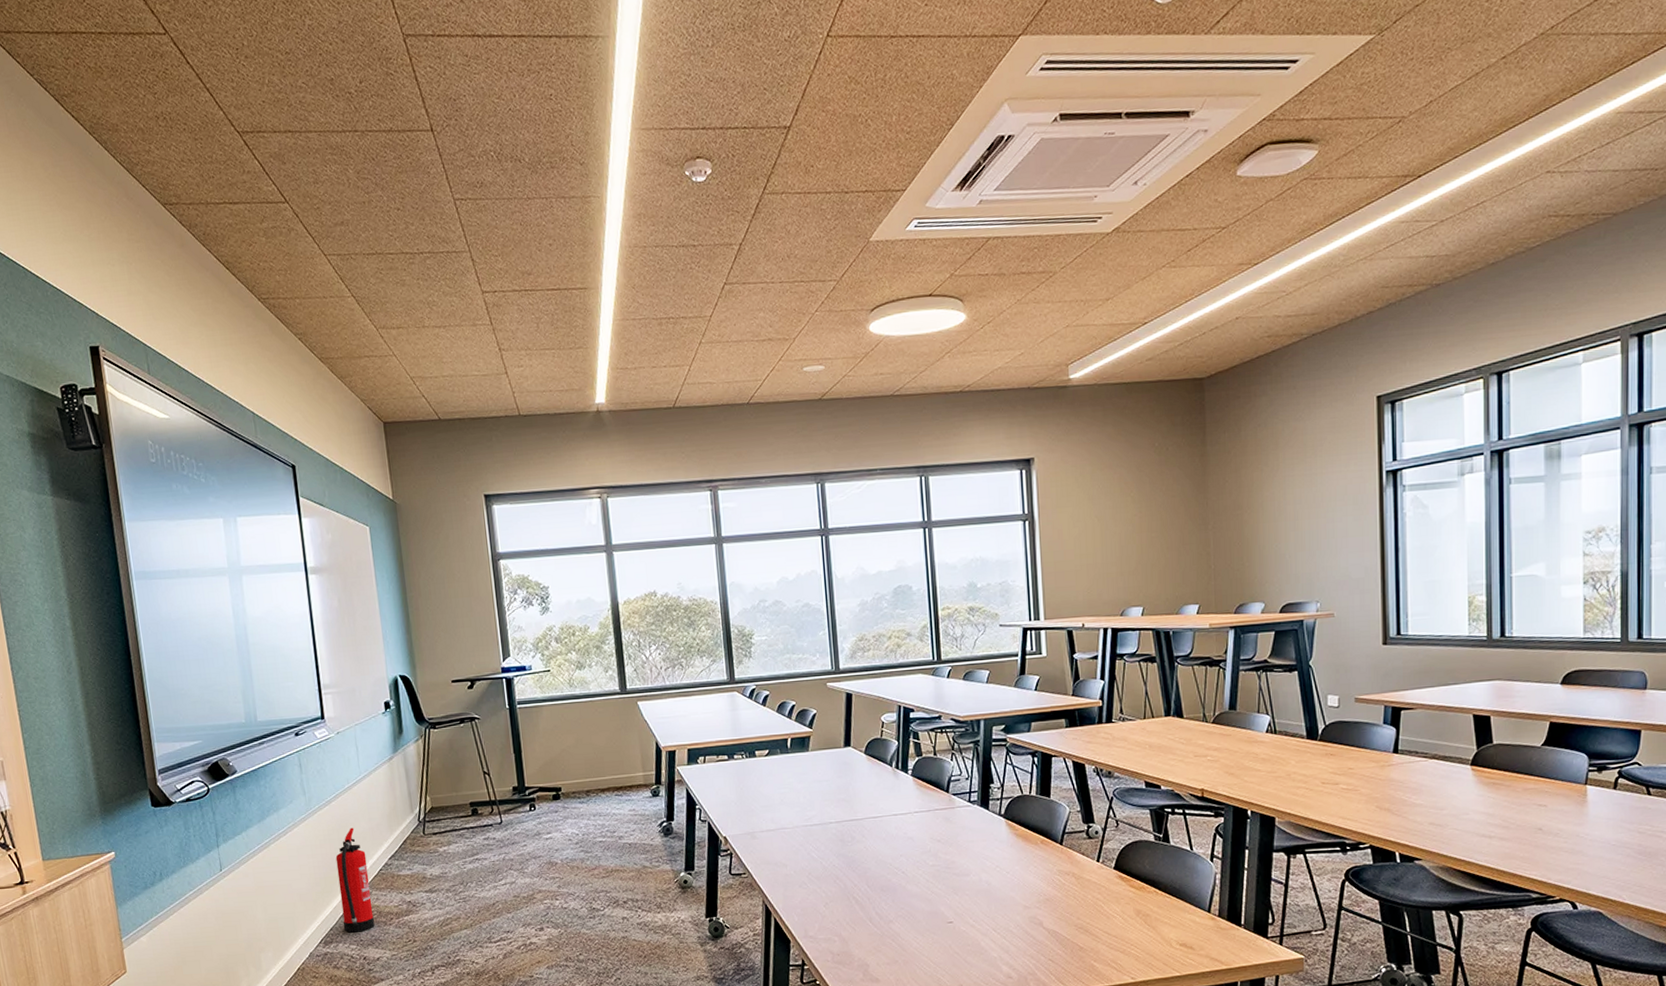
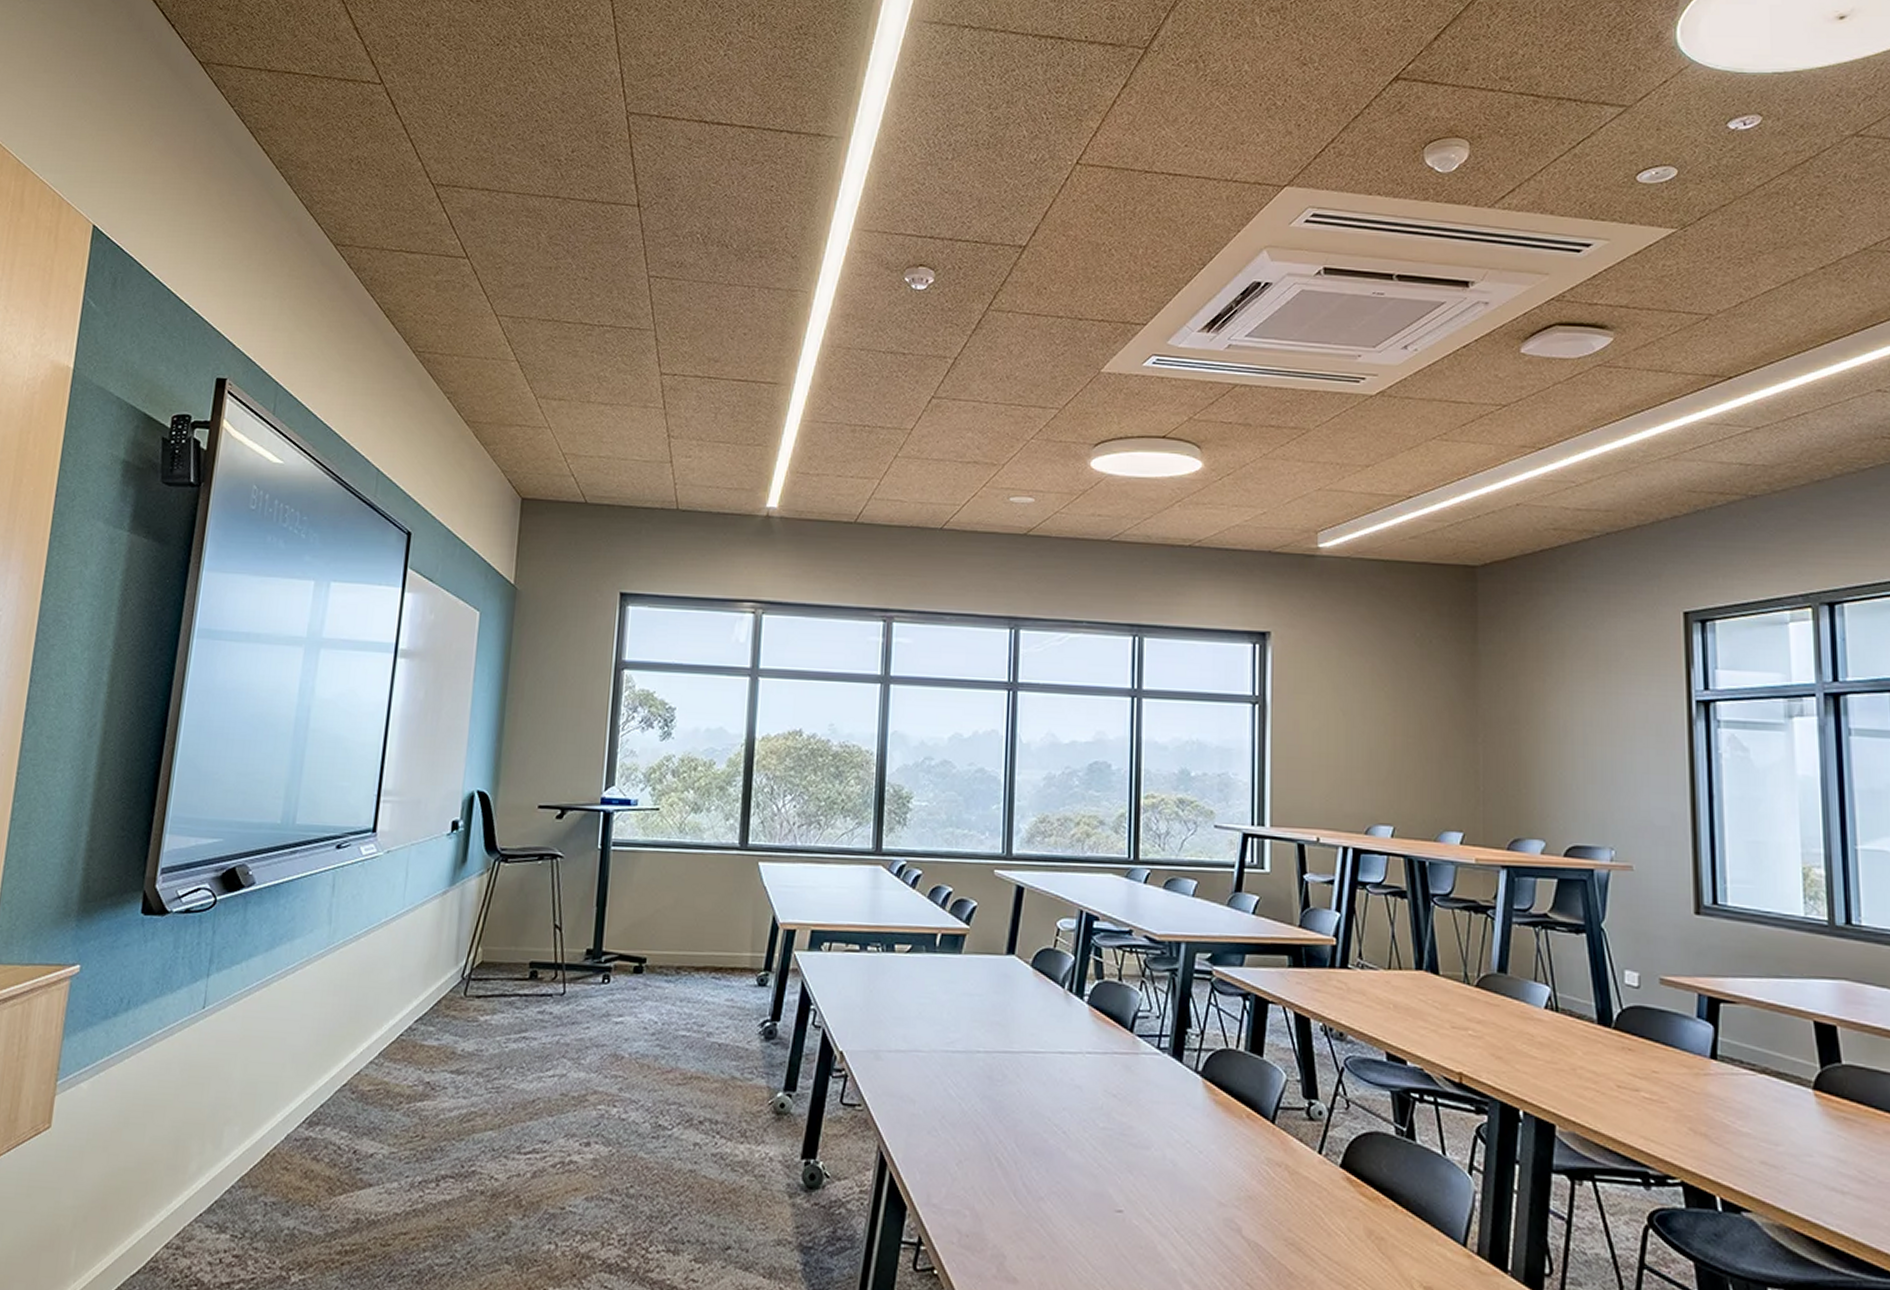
fire extinguisher: present [335,827,375,933] -> none [337,974,388,1115]

